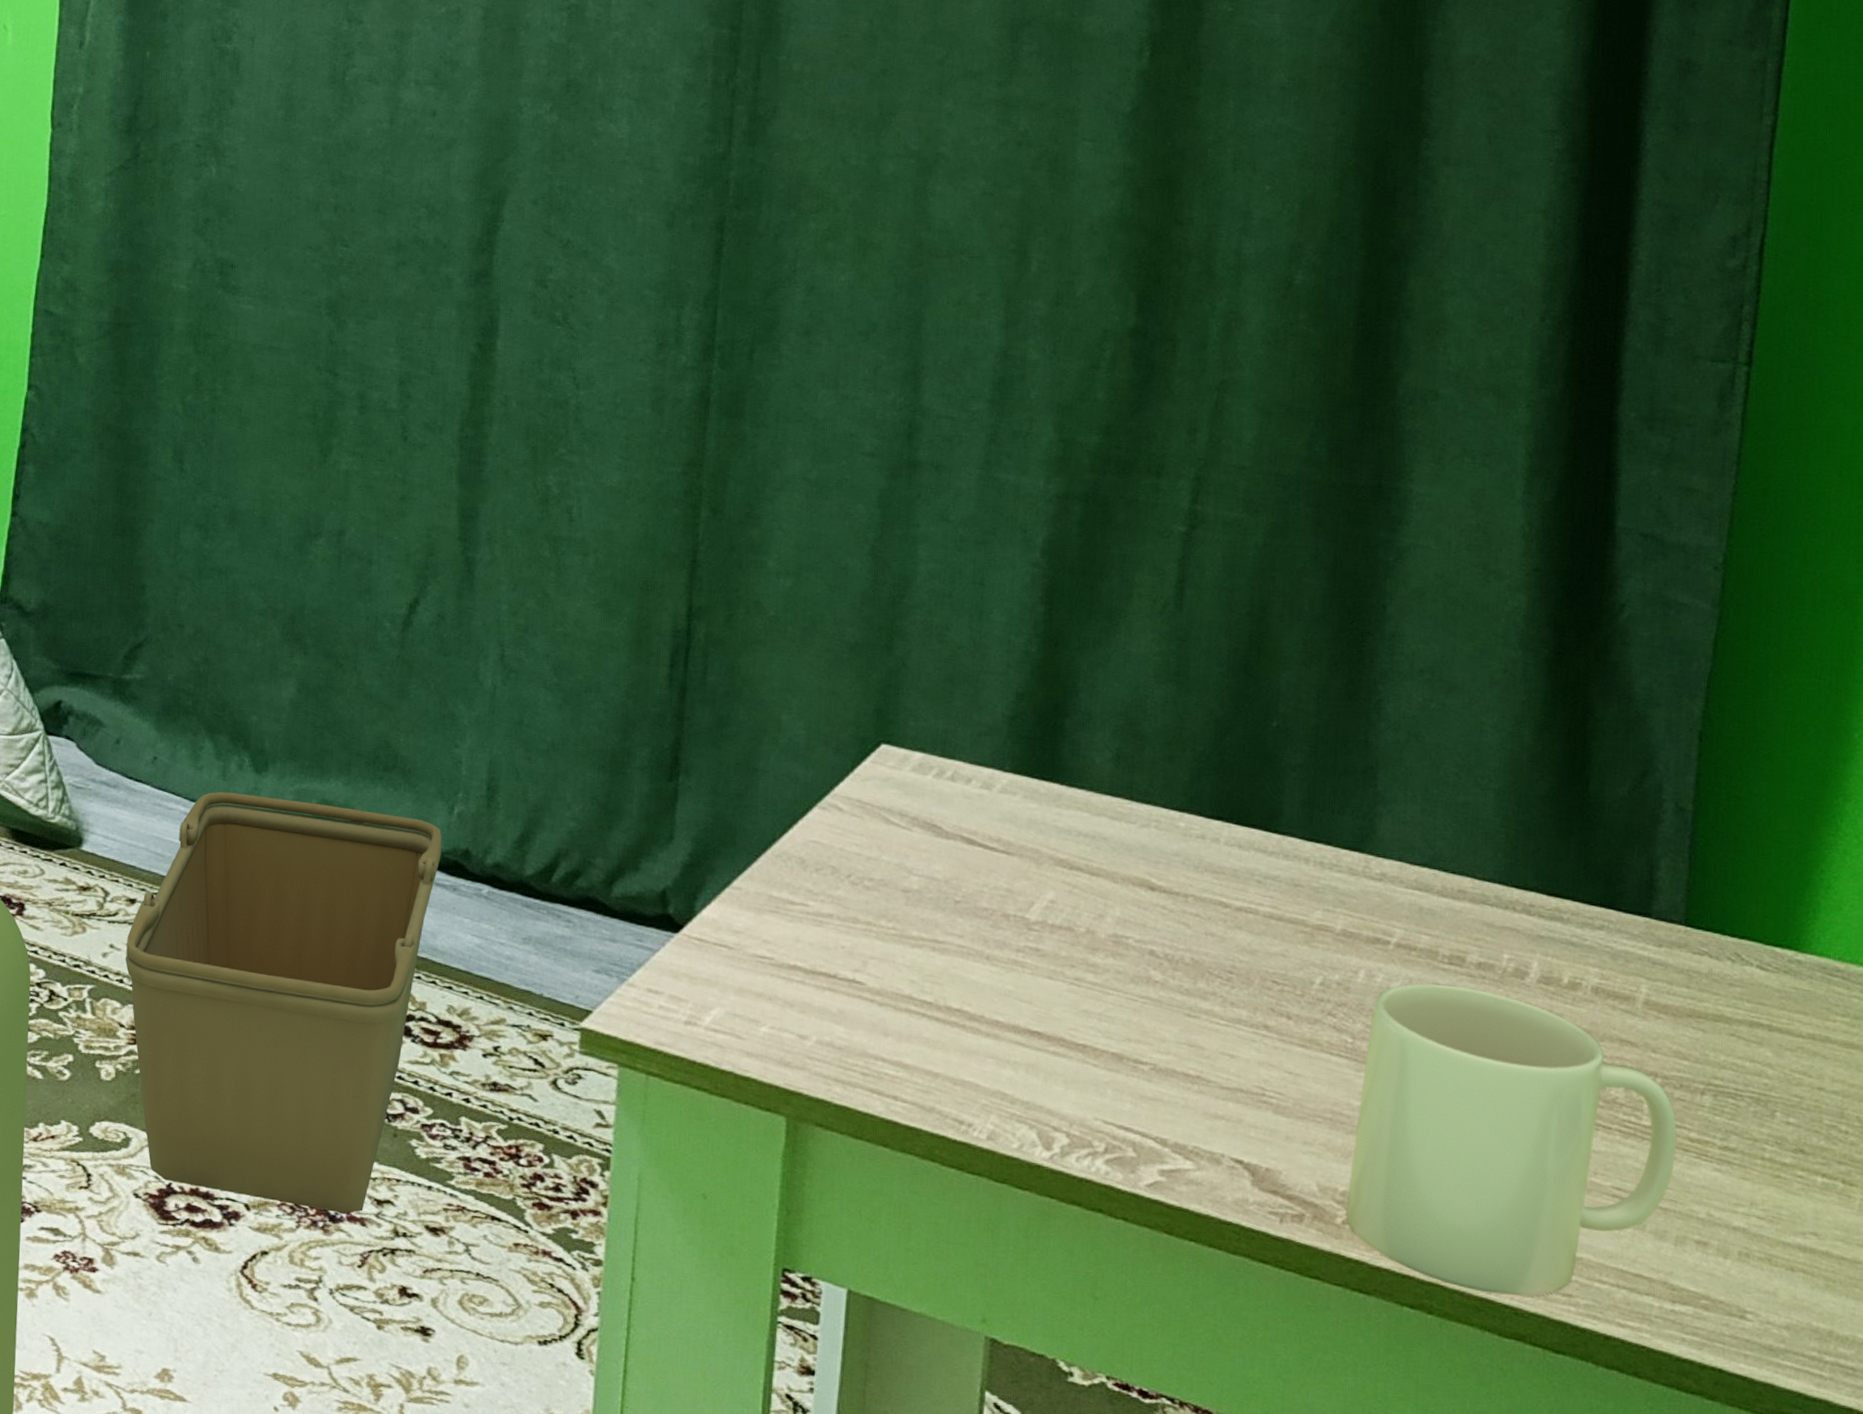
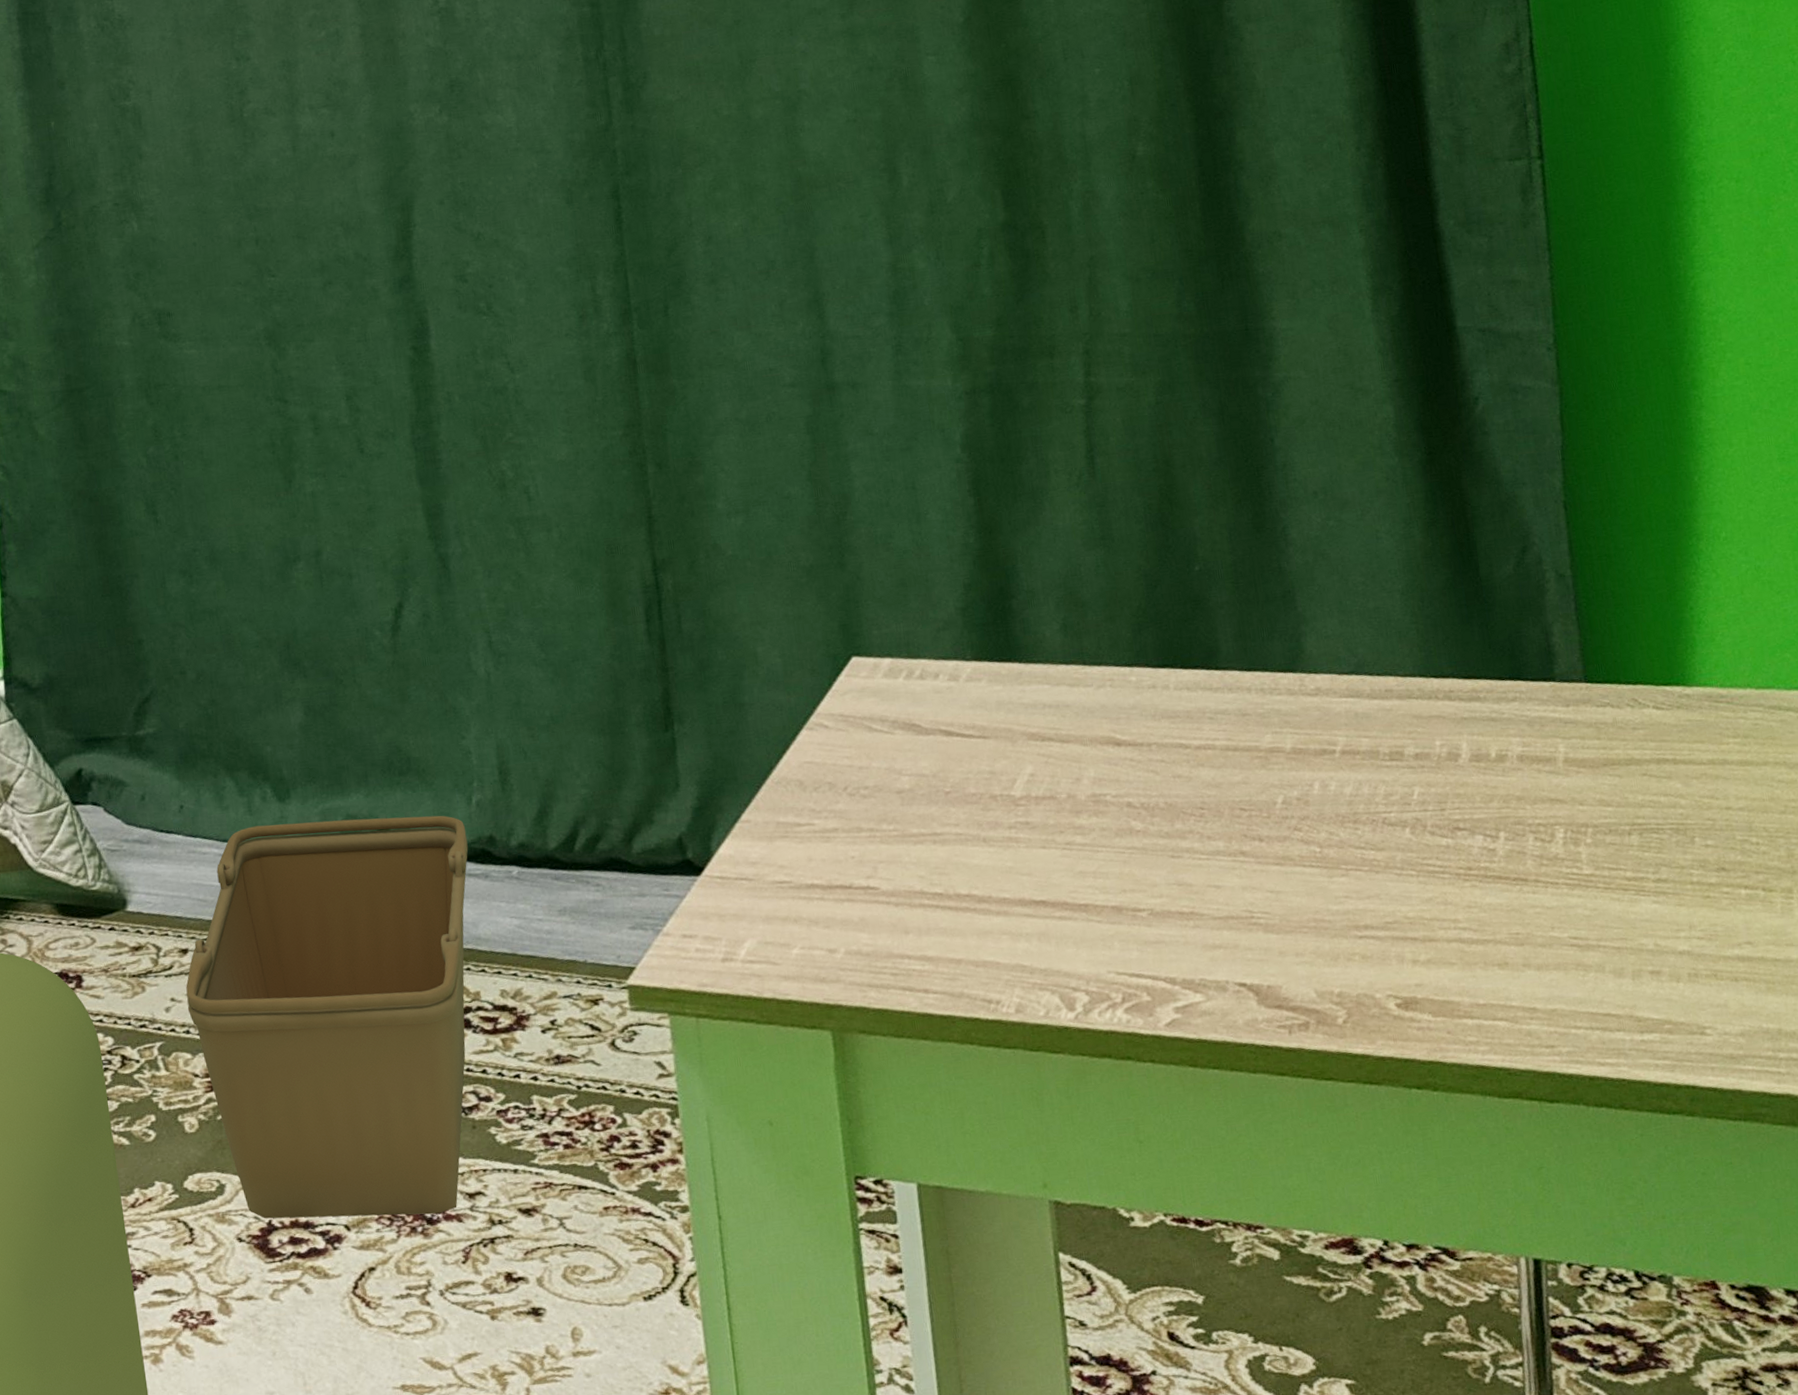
mug: present [1345,983,1677,1296] -> none [1332,778,1619,1060]

